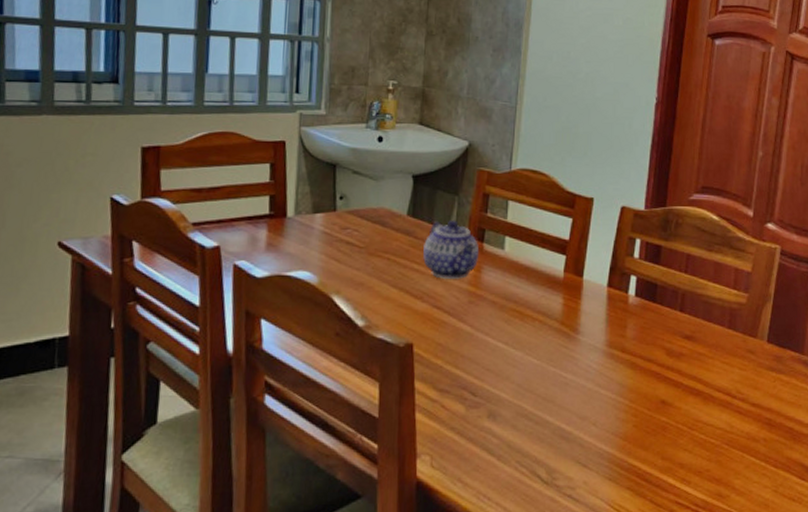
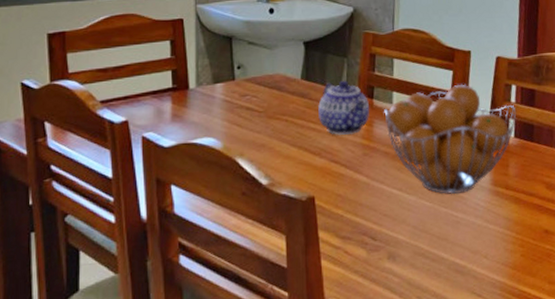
fruit basket: none [494,233,640,354] -> present [384,84,517,195]

